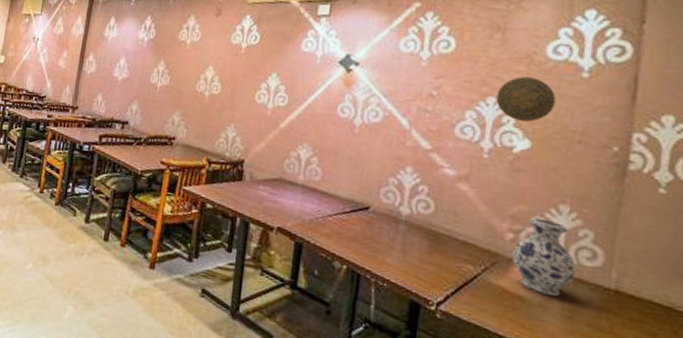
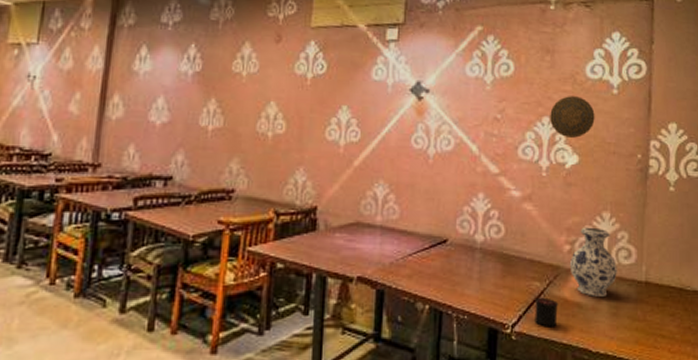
candle: none [464,277,496,316] -> present [535,292,559,327]

